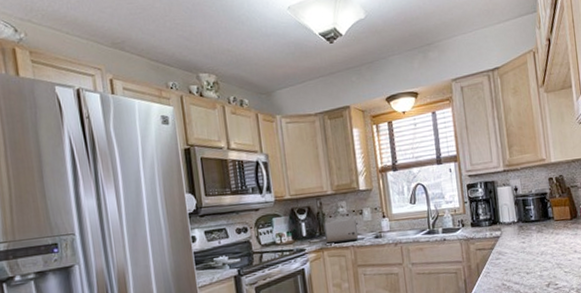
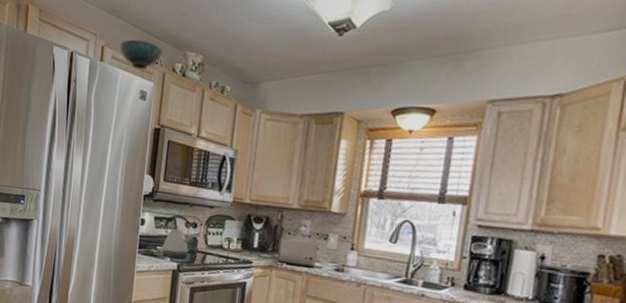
decorative bowl: none [129,68,176,96] -> present [119,39,163,69]
kettle: none [216,223,248,266] -> present [159,214,194,260]

